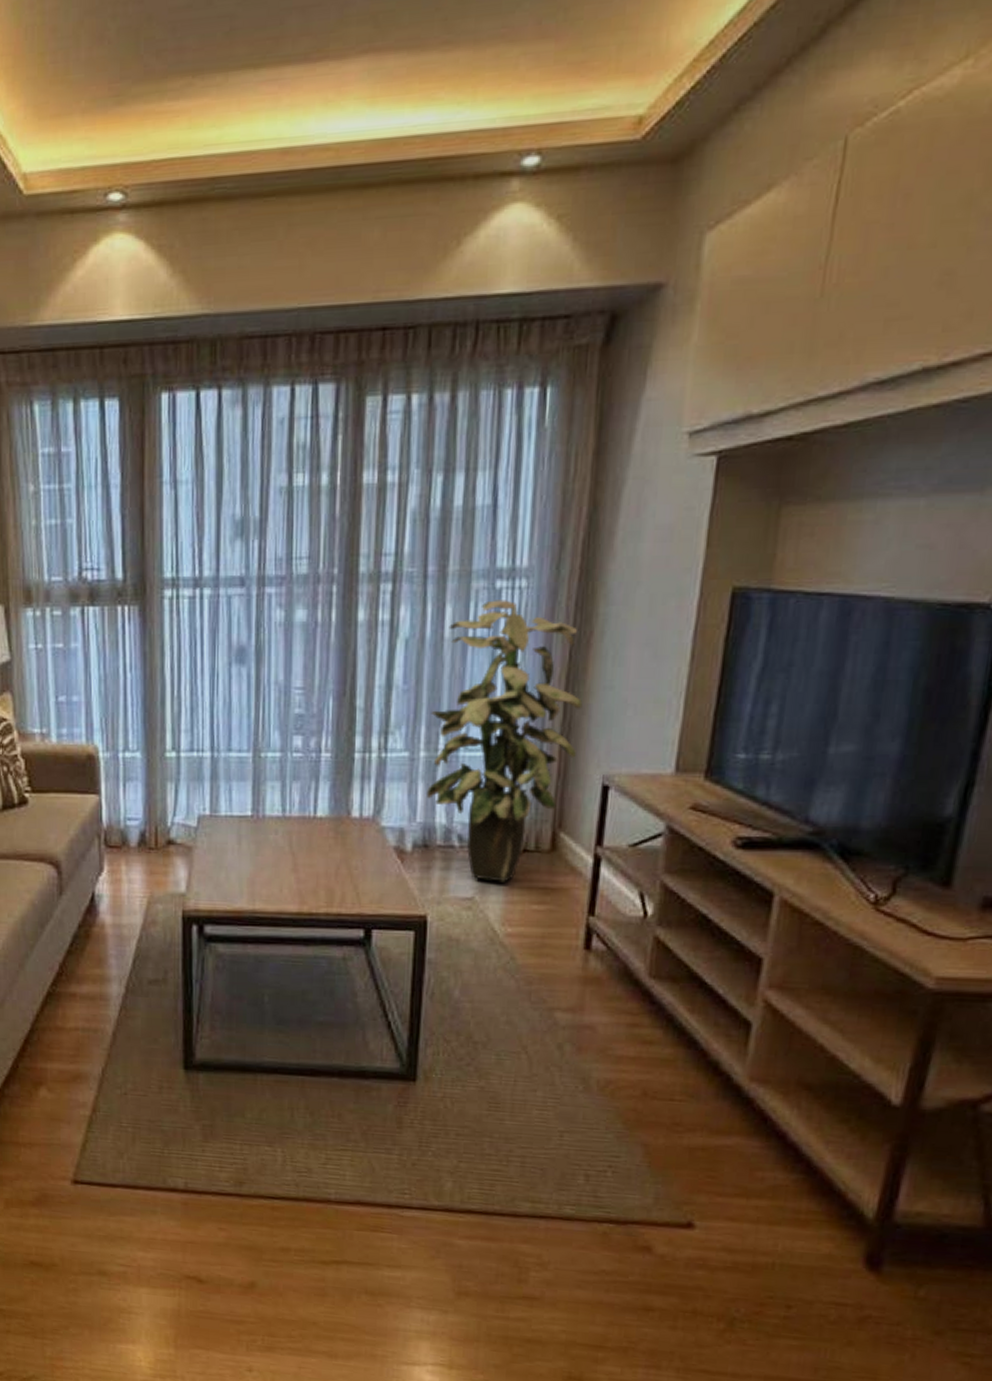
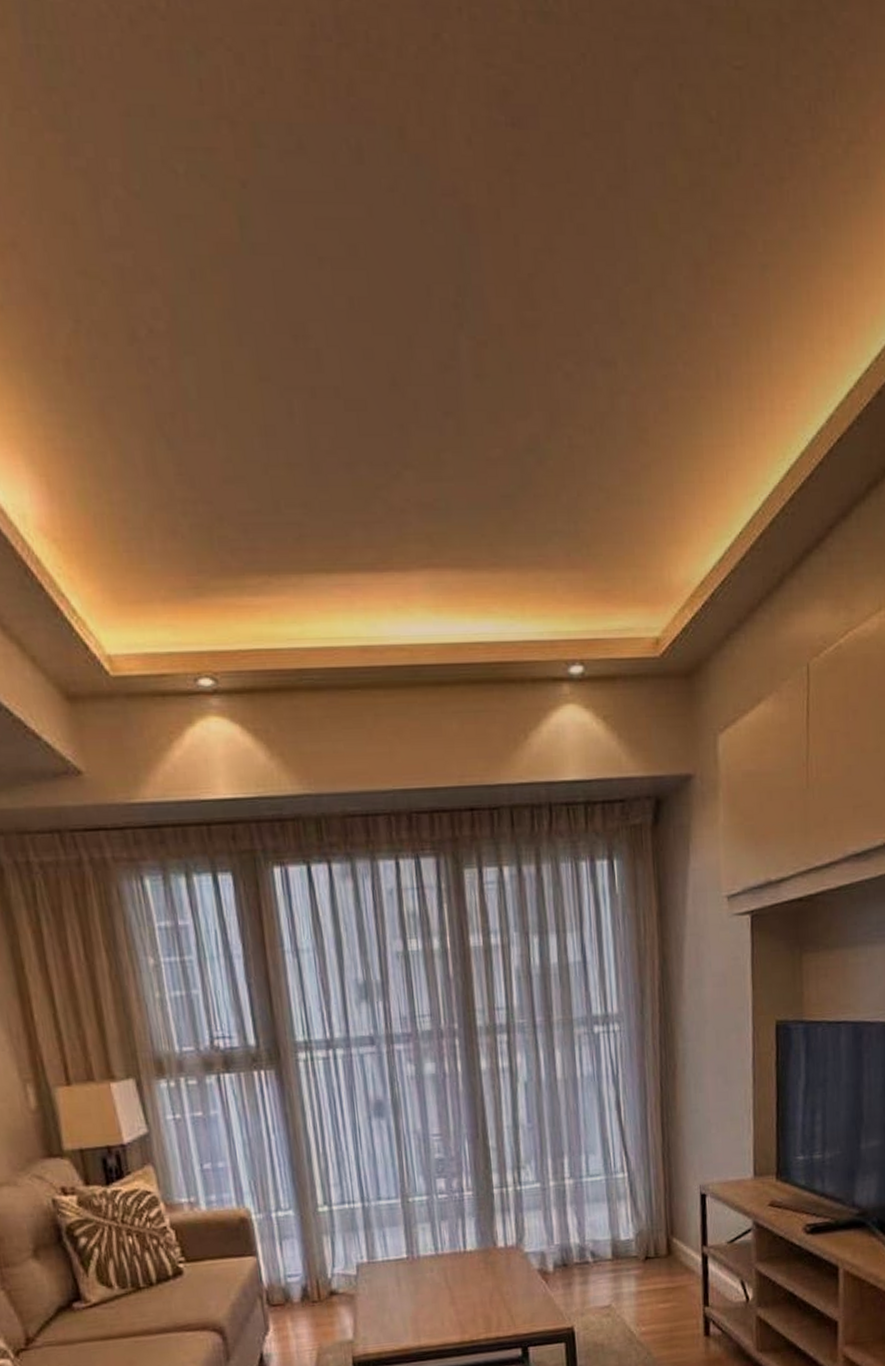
indoor plant: present [427,600,583,882] -> none [554,1042,677,1288]

